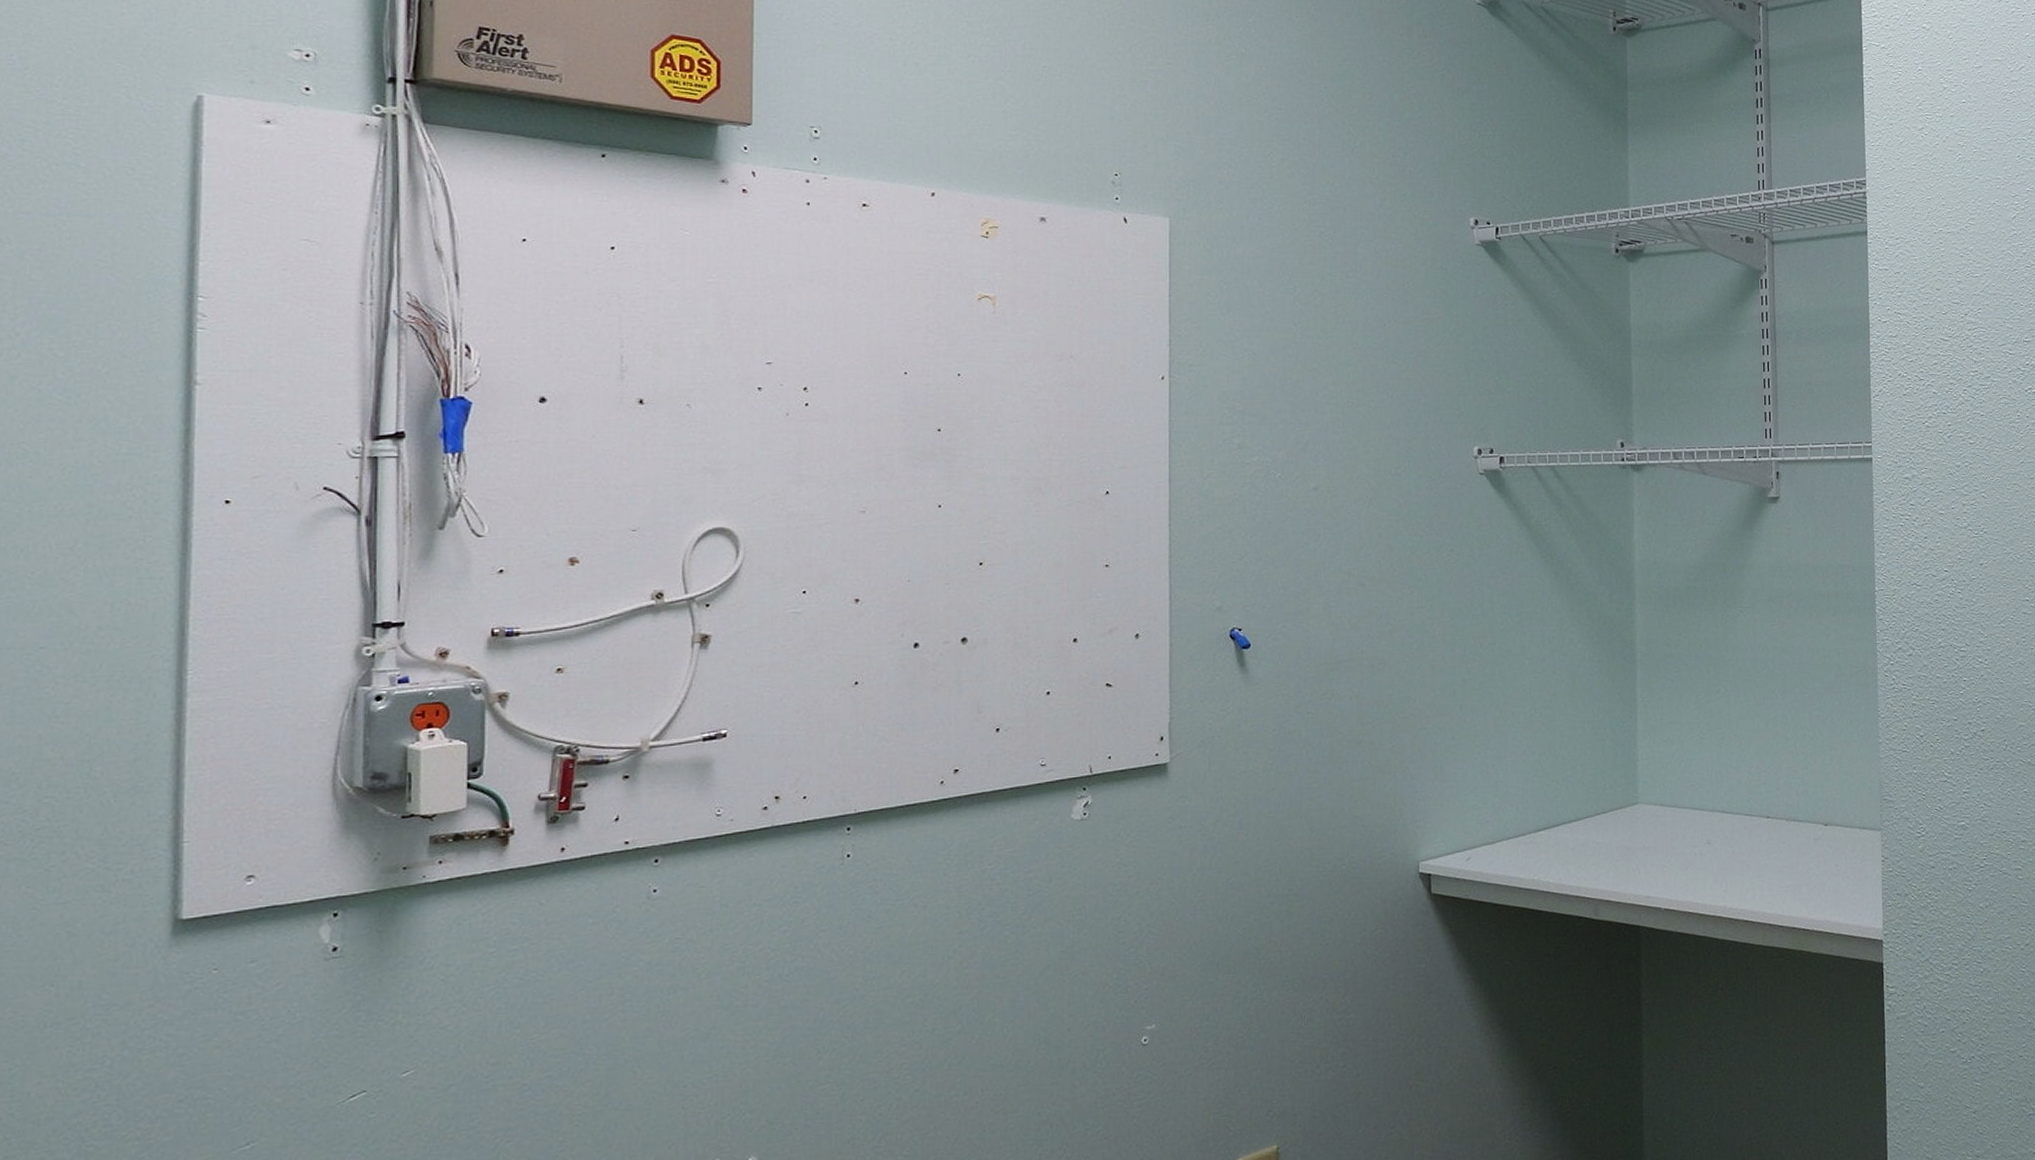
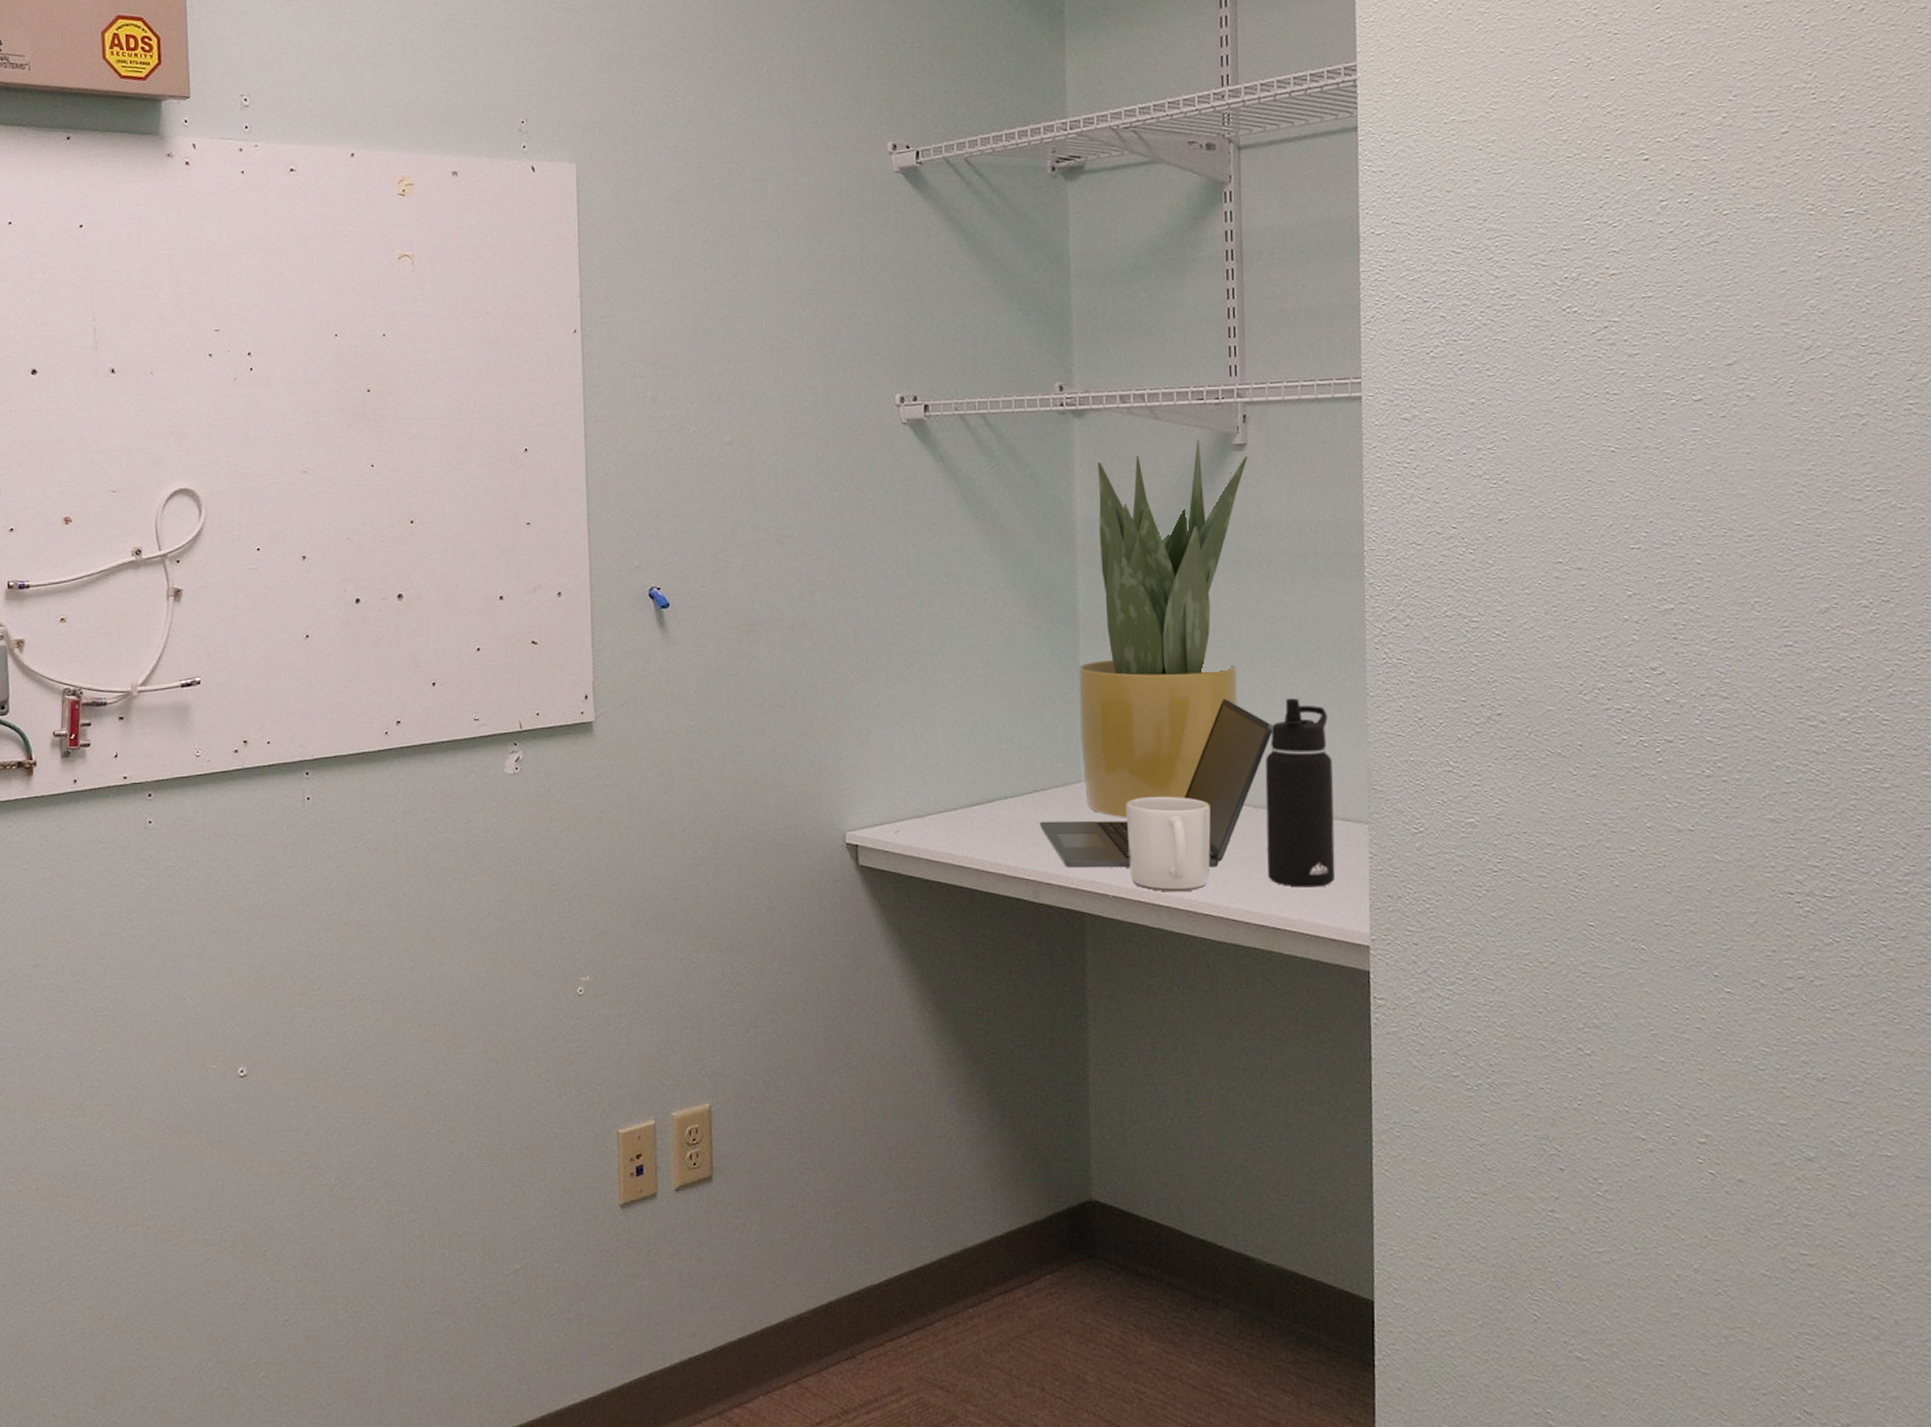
laptop: none [1600,723,1802,885] -> present [1040,699,1273,869]
planter: none [1636,493,1781,836] -> present [1078,440,1248,818]
mug: none [1677,813,1750,902] -> present [1125,796,1211,892]
water bottle: none [1795,721,1854,891] -> present [1265,698,1336,888]

